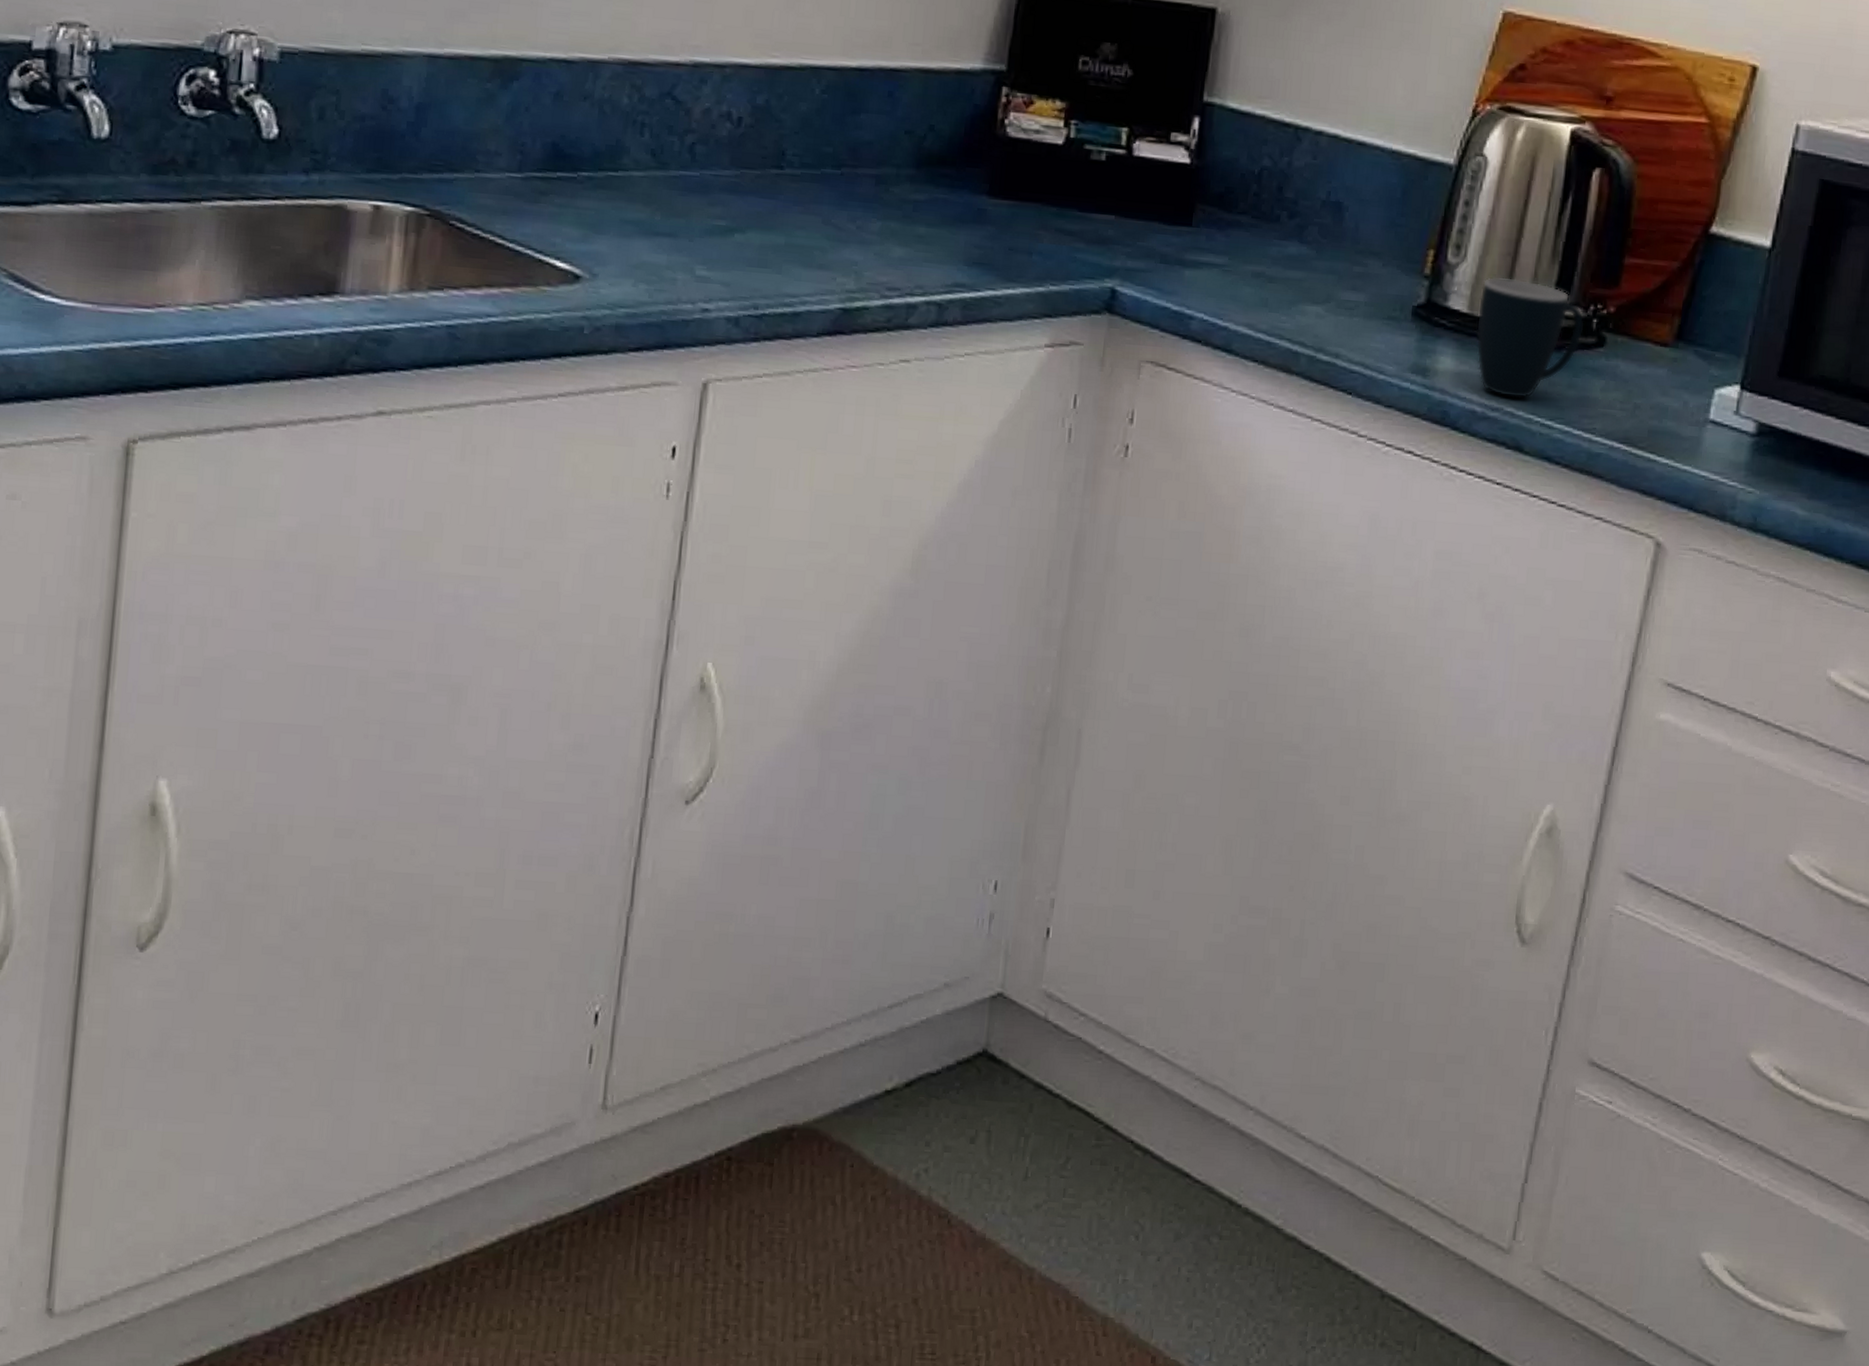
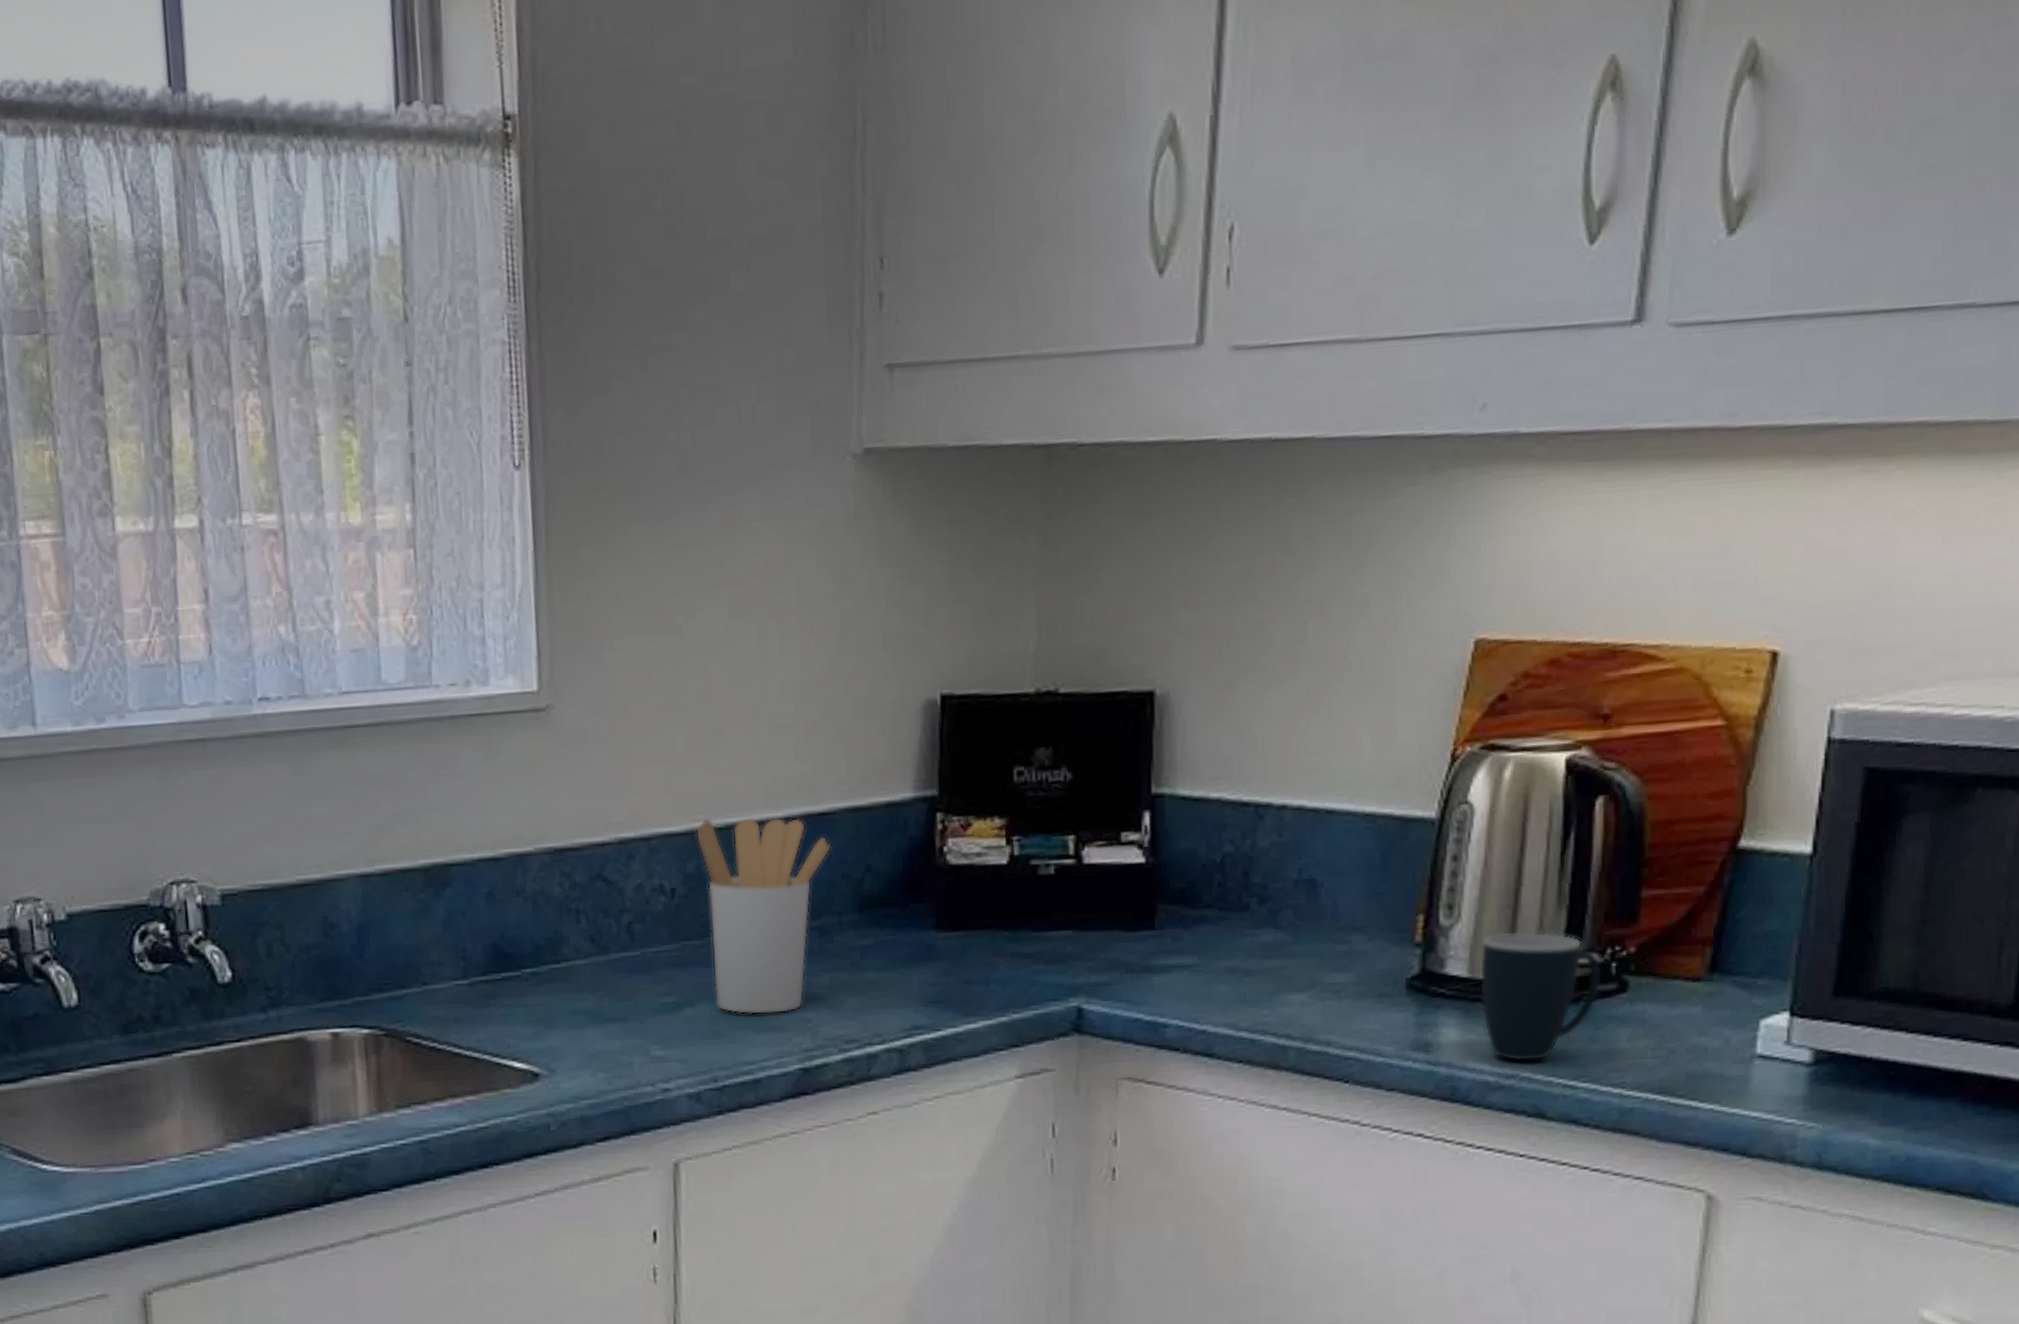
utensil holder: none [766,56,900,253] -> present [695,817,832,1015]

